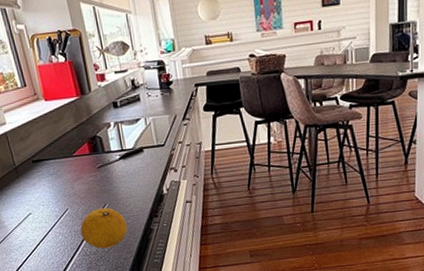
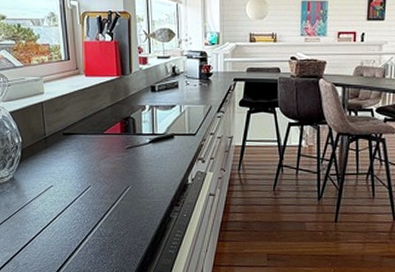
fruit: present [80,208,128,249] -> none [98,190,147,232]

